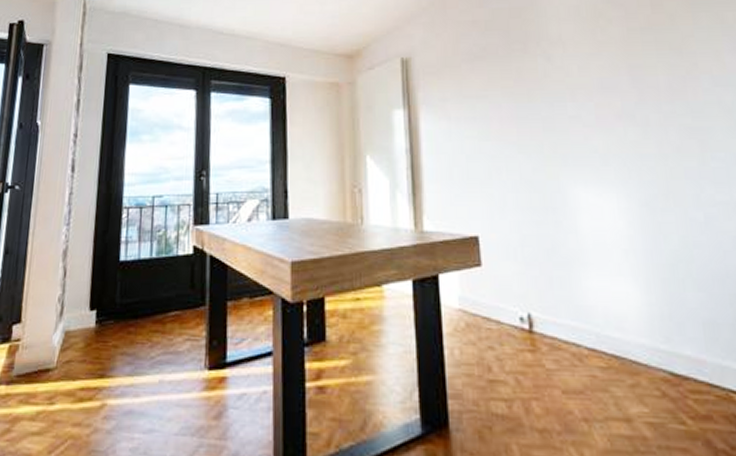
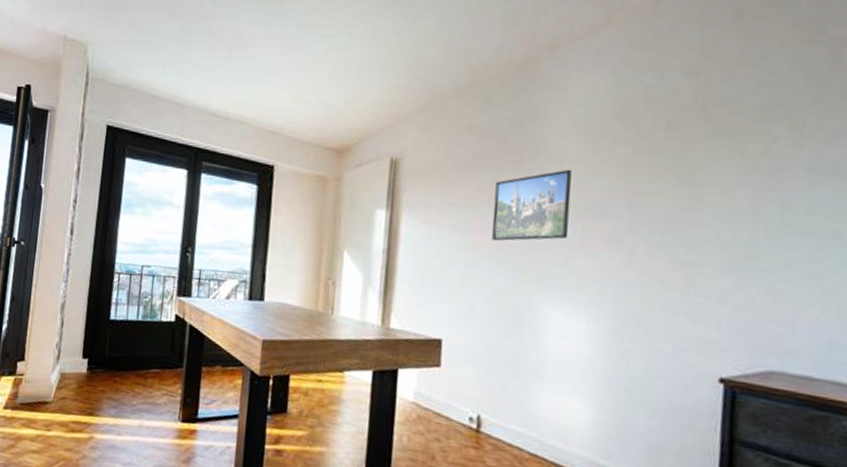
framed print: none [506,51,583,129] -> present [491,169,572,241]

